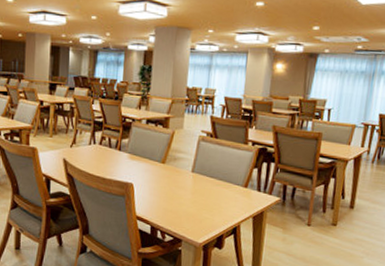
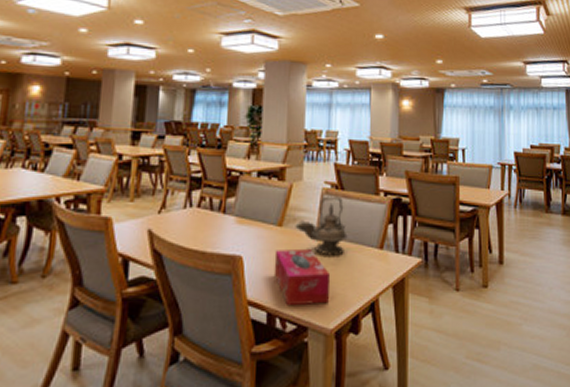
tissue box: none [157,181,202,225] -> present [273,249,331,305]
teapot: none [175,142,218,190] -> present [295,196,348,256]

